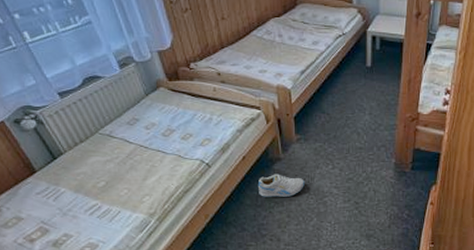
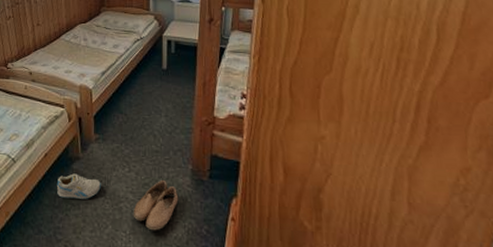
shoe: none [337,173,382,219] -> present [133,179,179,231]

